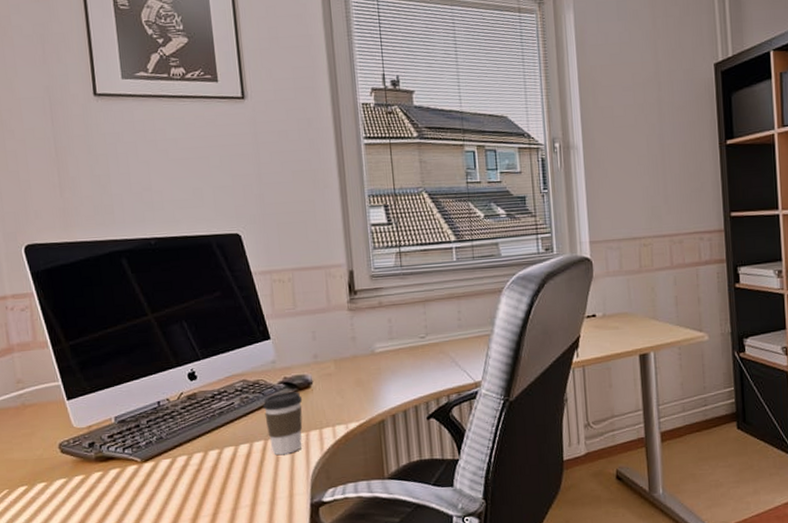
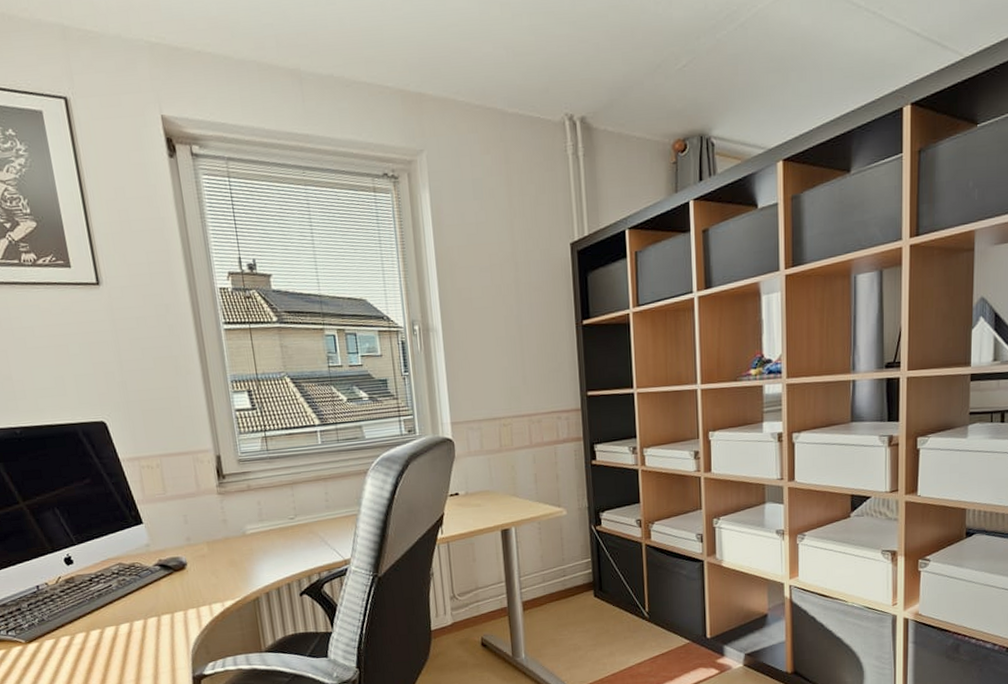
coffee cup: present [262,392,303,455] -> none [140,573,181,633]

